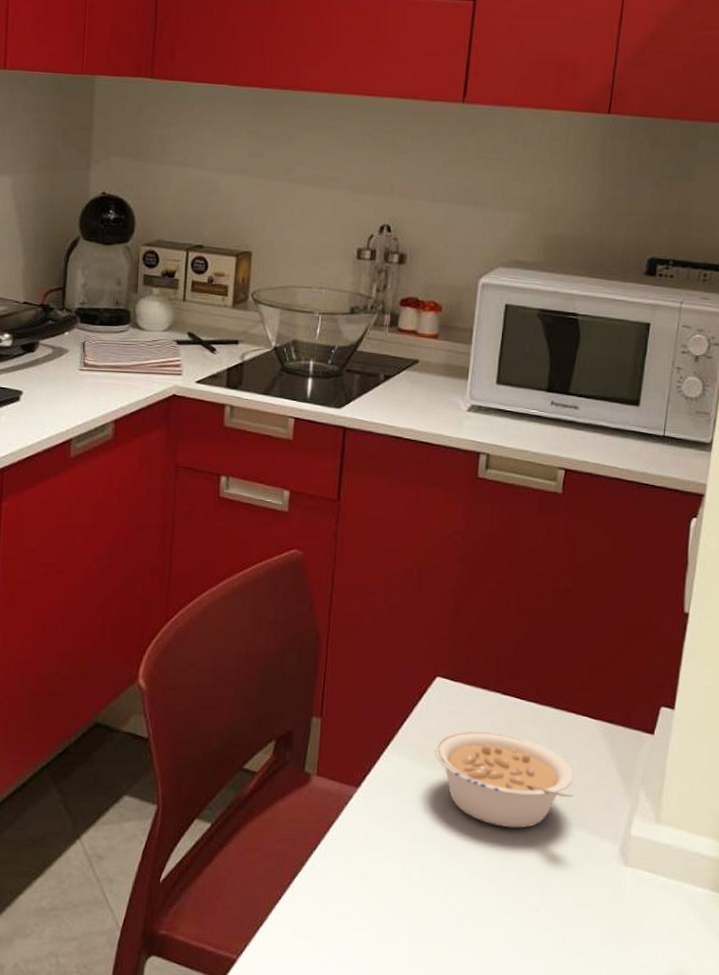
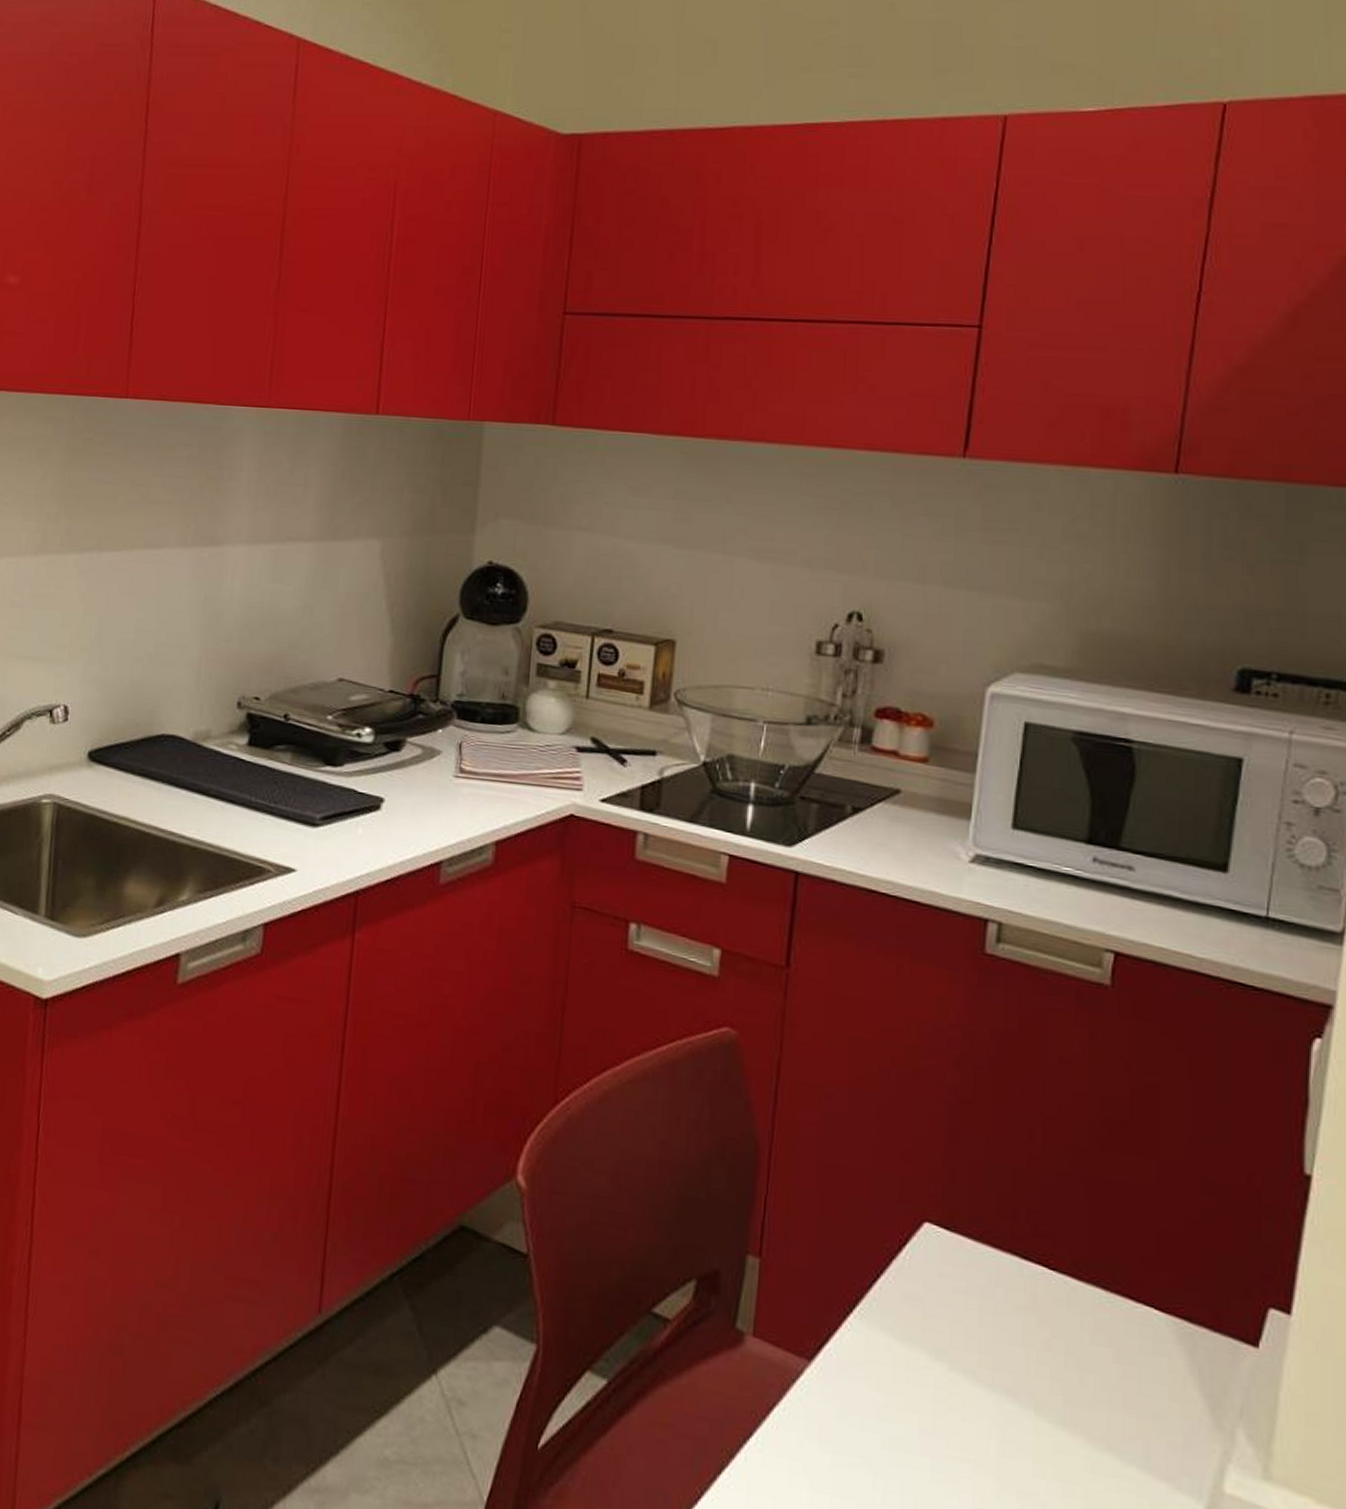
legume: present [434,731,574,828] -> none [920,1302,1133,1456]

